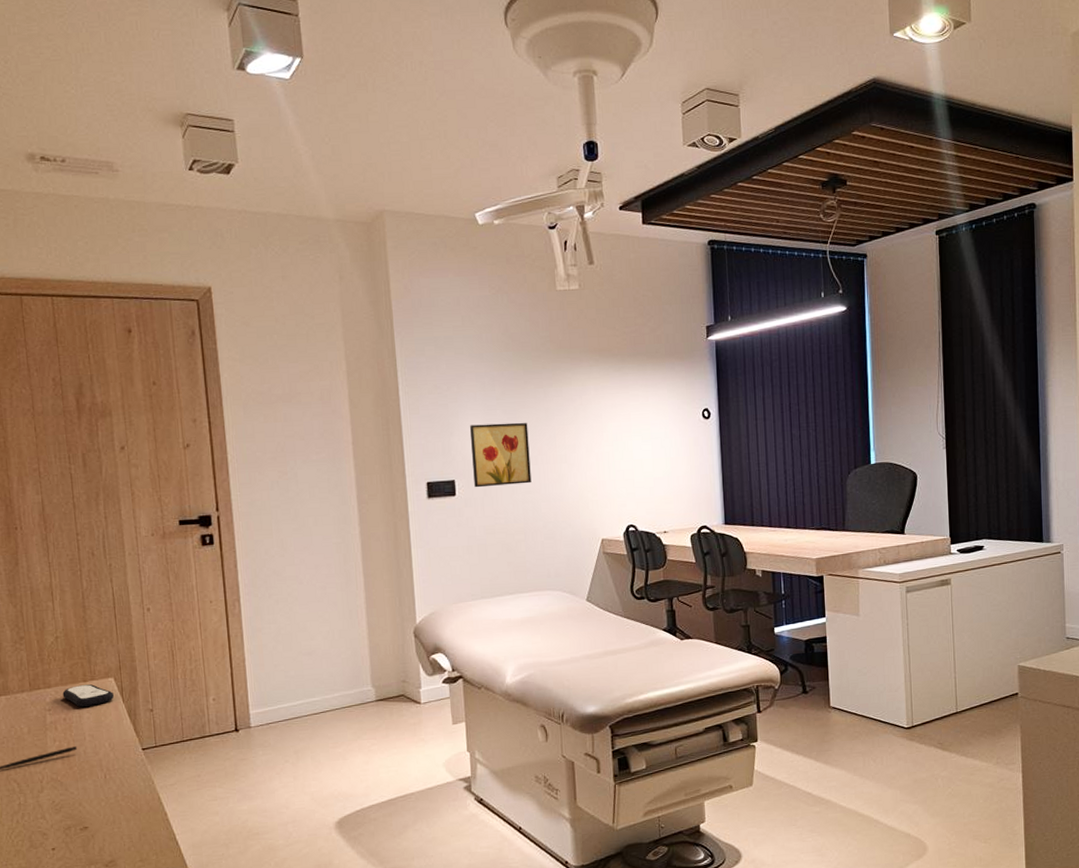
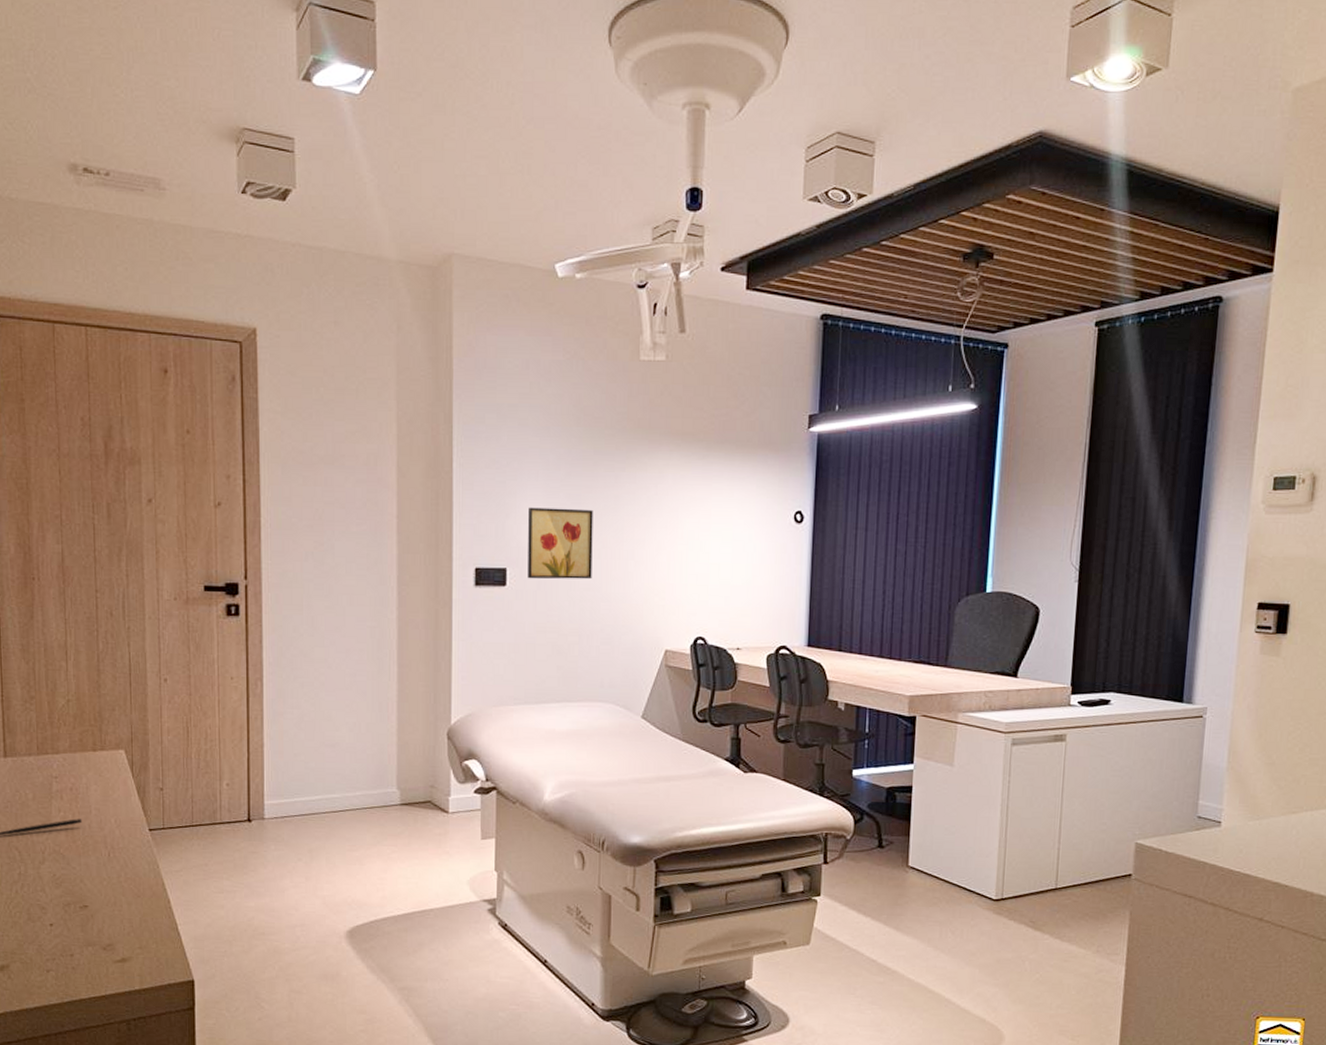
remote control: present [62,684,114,708] -> none [70,754,123,779]

